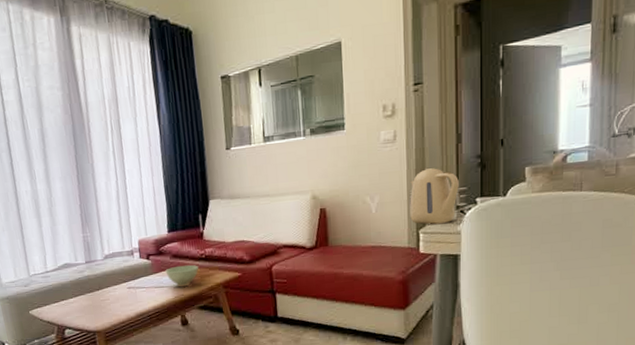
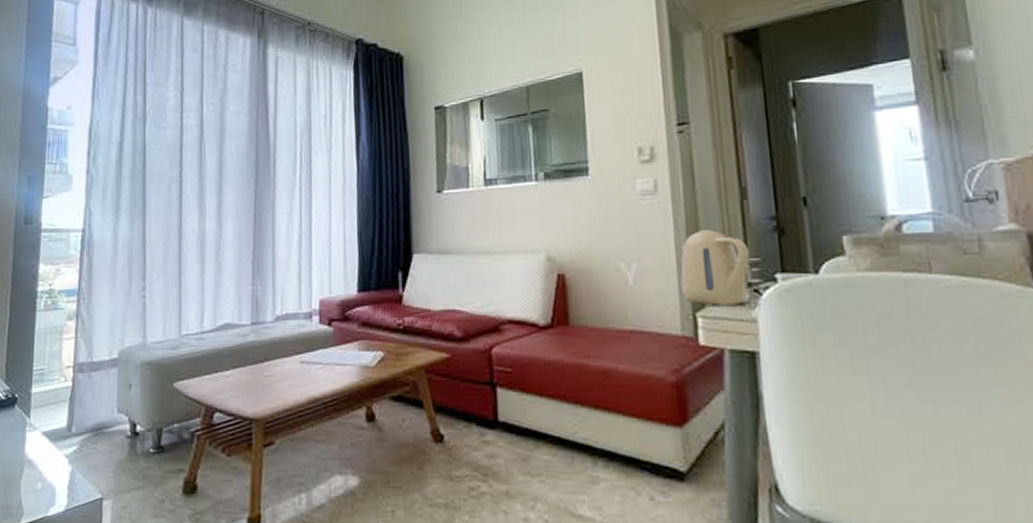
bowl: present [165,265,199,287] -> none [350,337,394,367]

